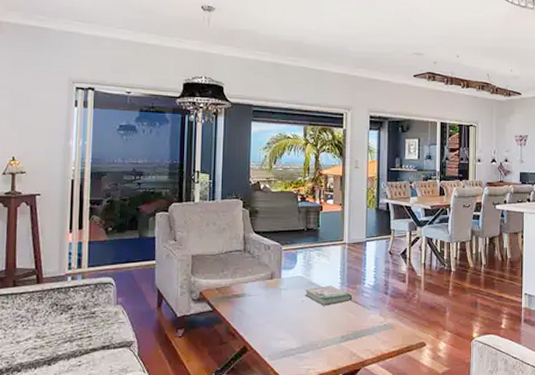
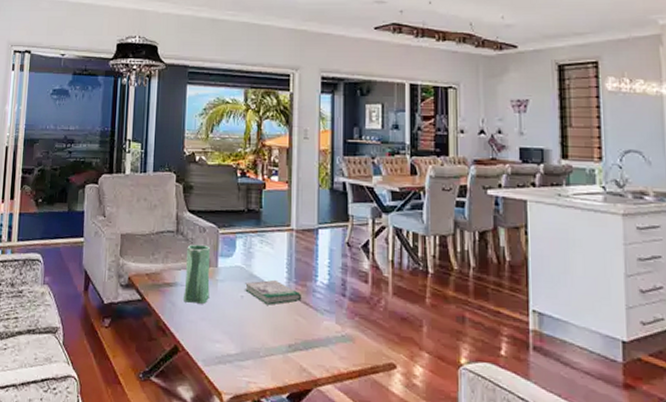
vase: none [251,260,274,309] -> present [184,244,210,304]

